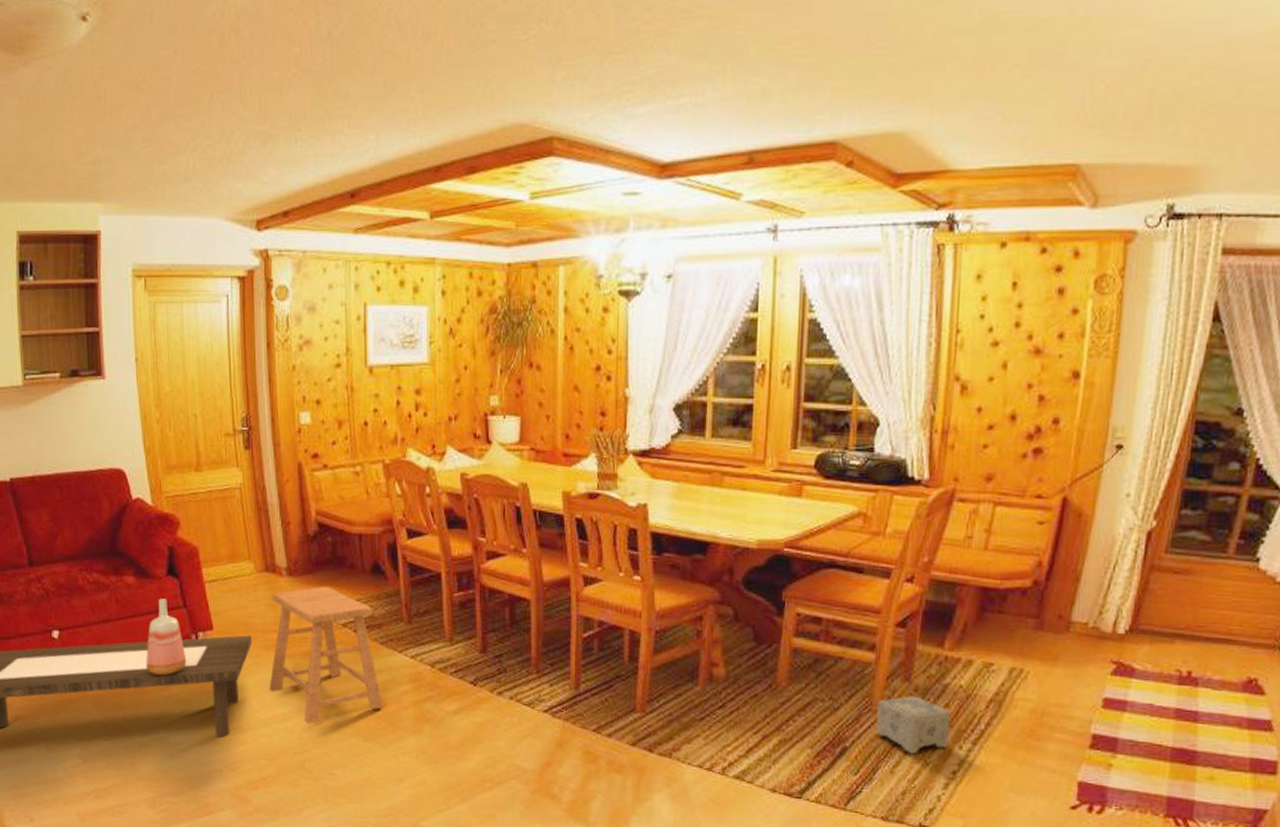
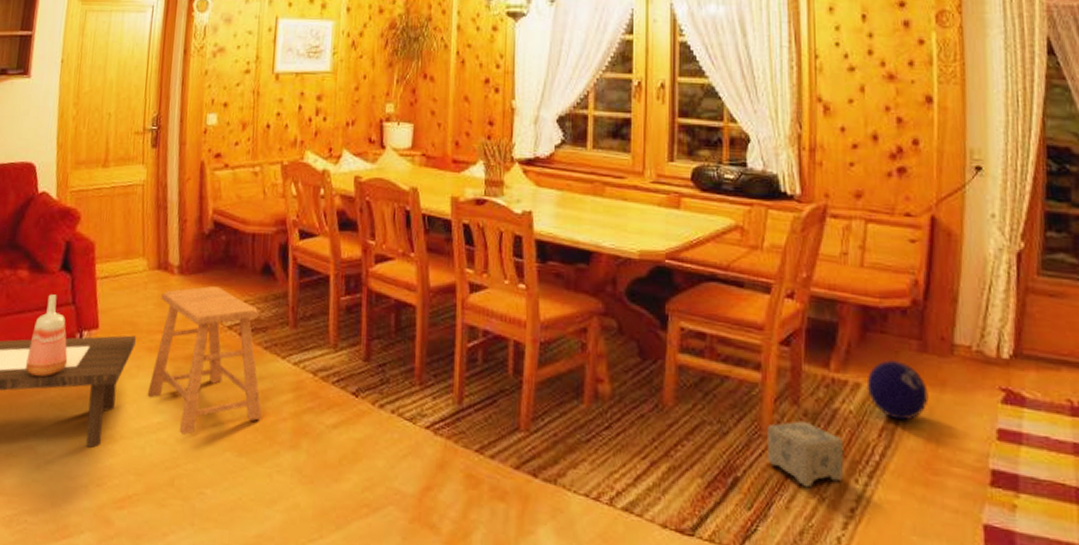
ball: none [978,637,1040,693] -> present [866,359,929,421]

